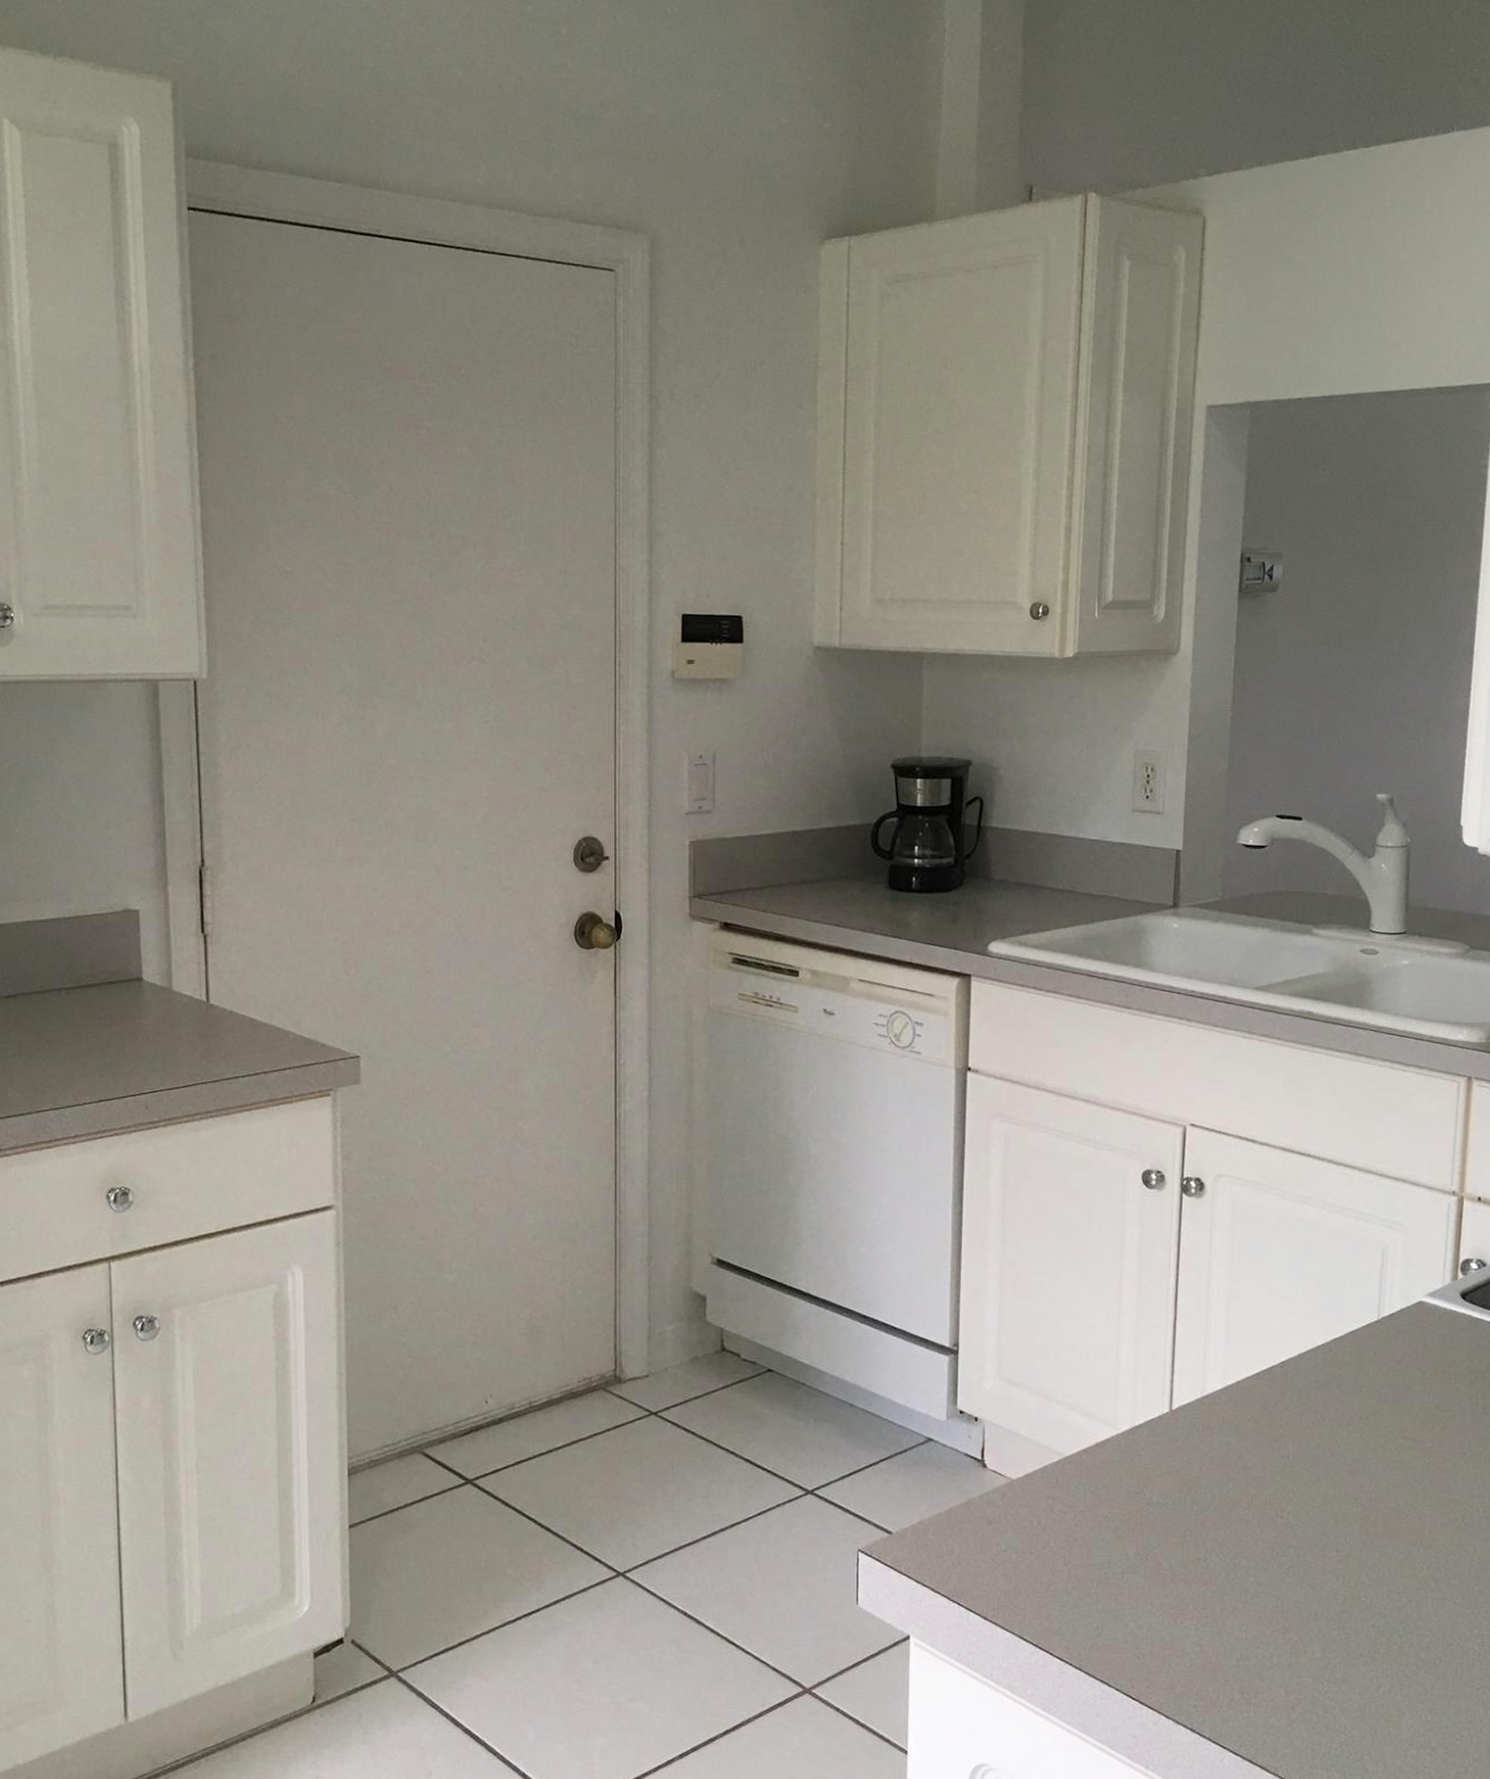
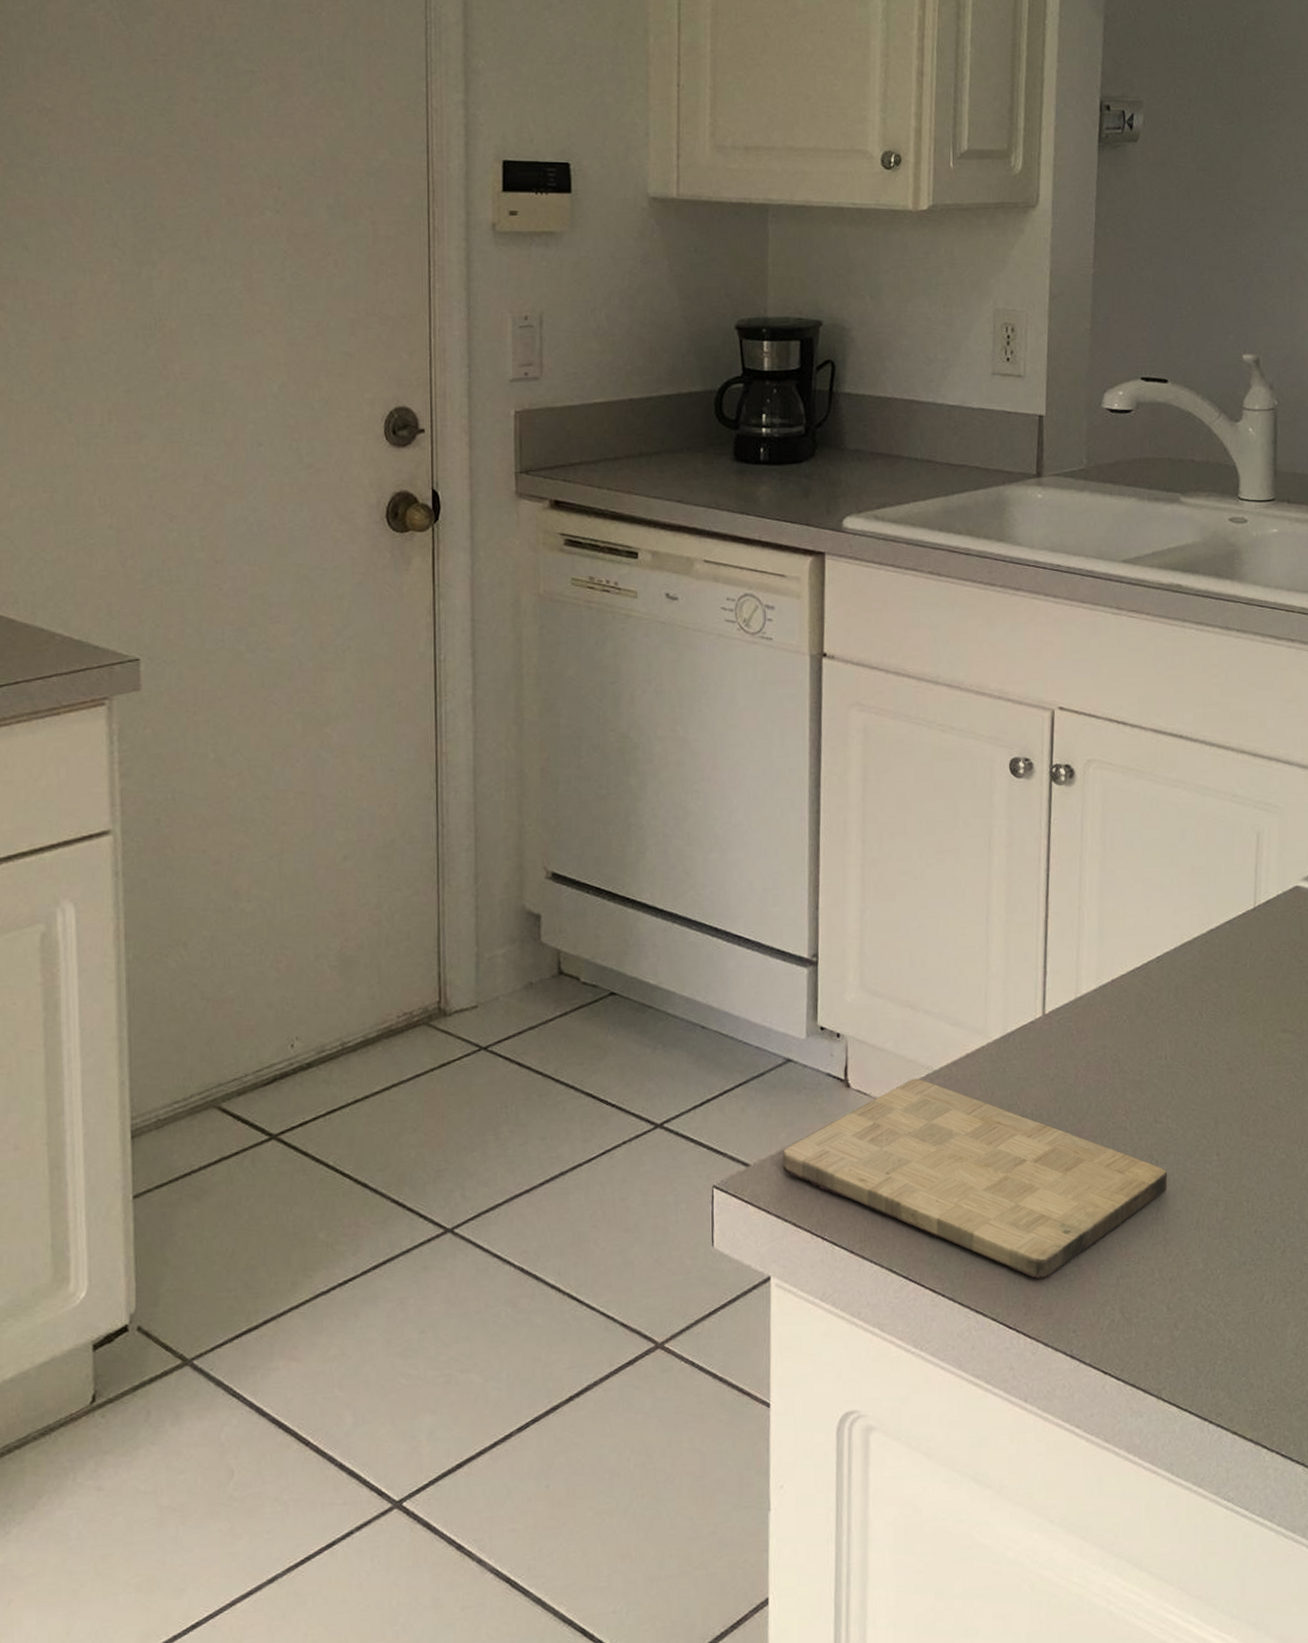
cutting board: none [922,1463,1288,1655] -> present [782,1078,1168,1279]

